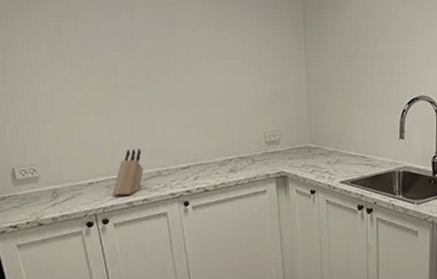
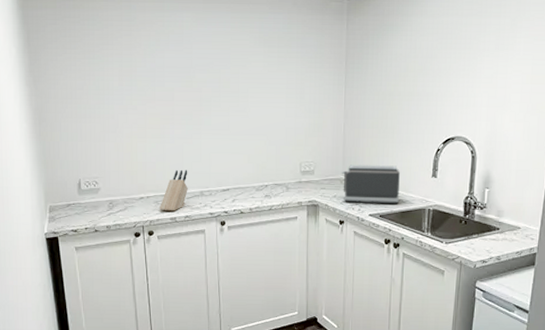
toaster: none [308,129,370,171] -> present [341,165,400,204]

